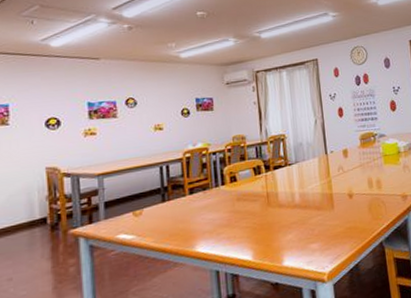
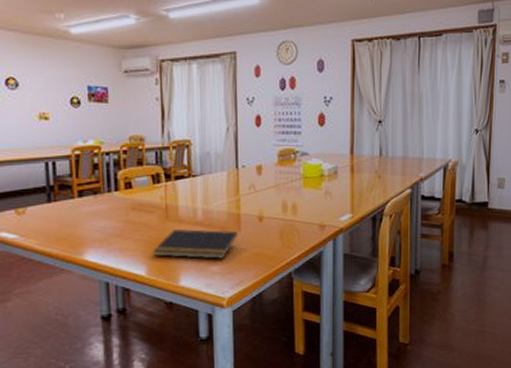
notepad: none [257,209,332,241] -> present [153,229,237,259]

